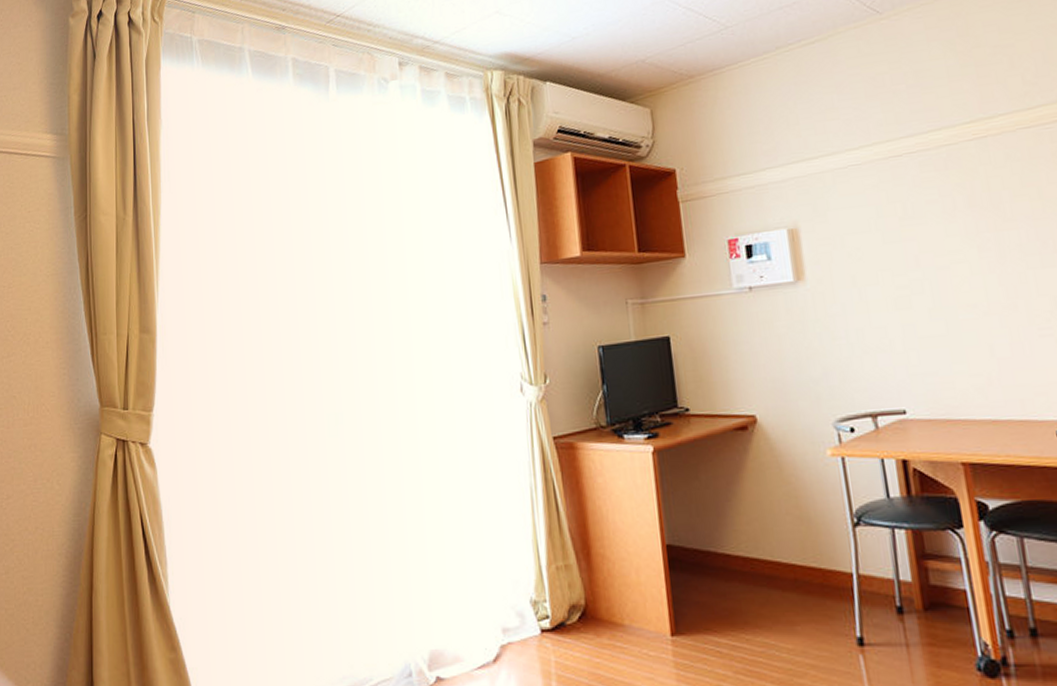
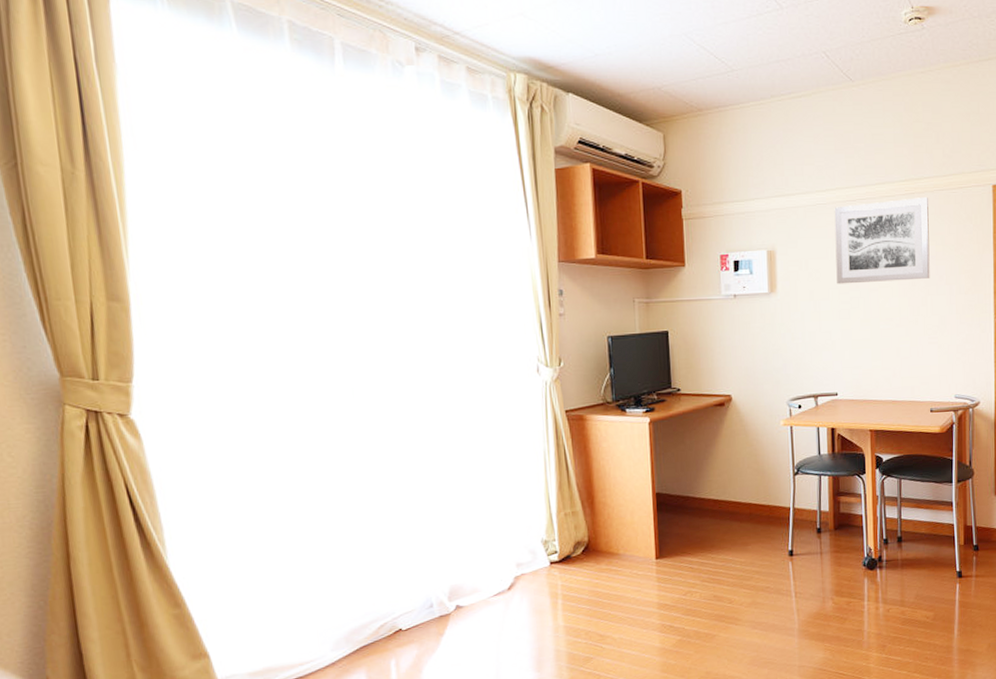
wall art: none [873,139,1028,264] -> present [834,197,930,284]

